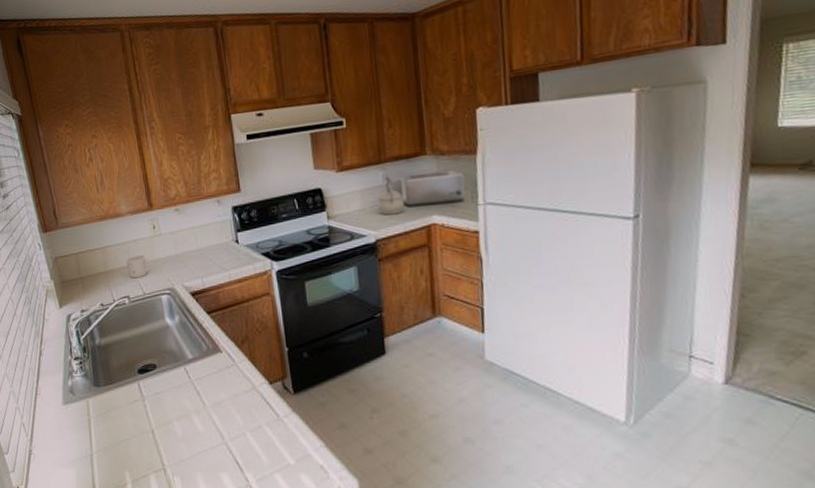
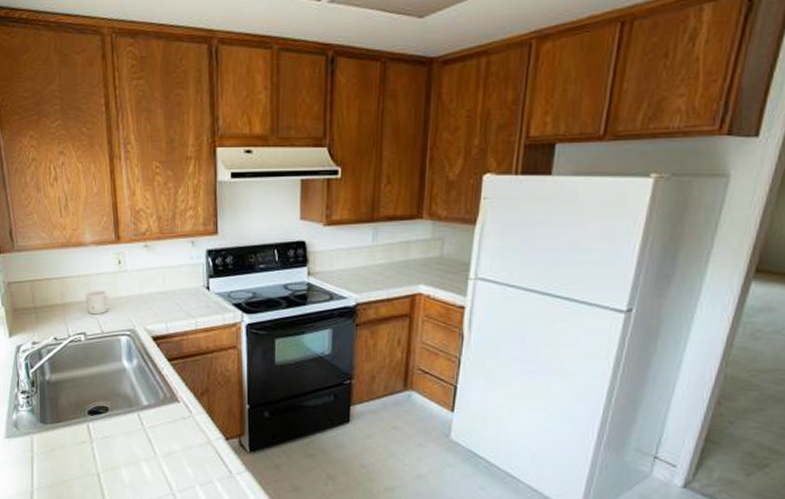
kettle: present [376,176,405,215] -> none [361,237,392,279]
toaster: present [400,169,465,208] -> none [389,237,459,274]

